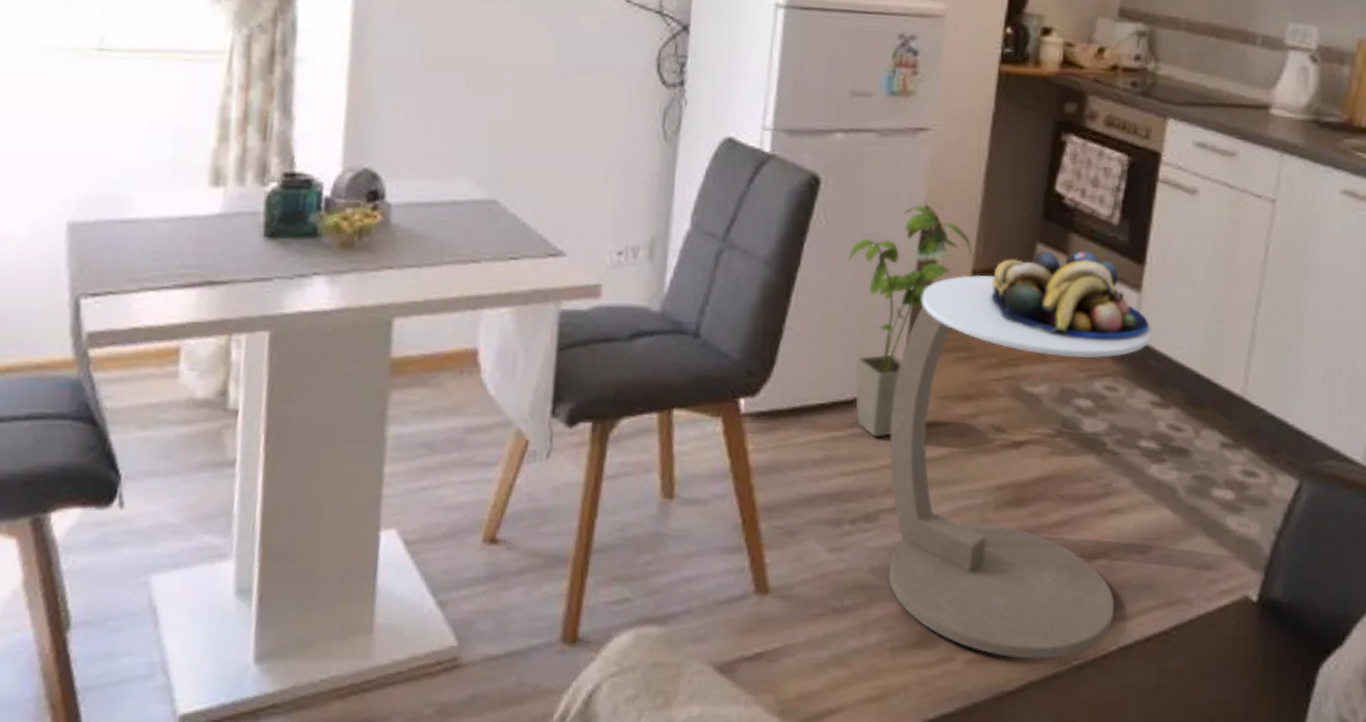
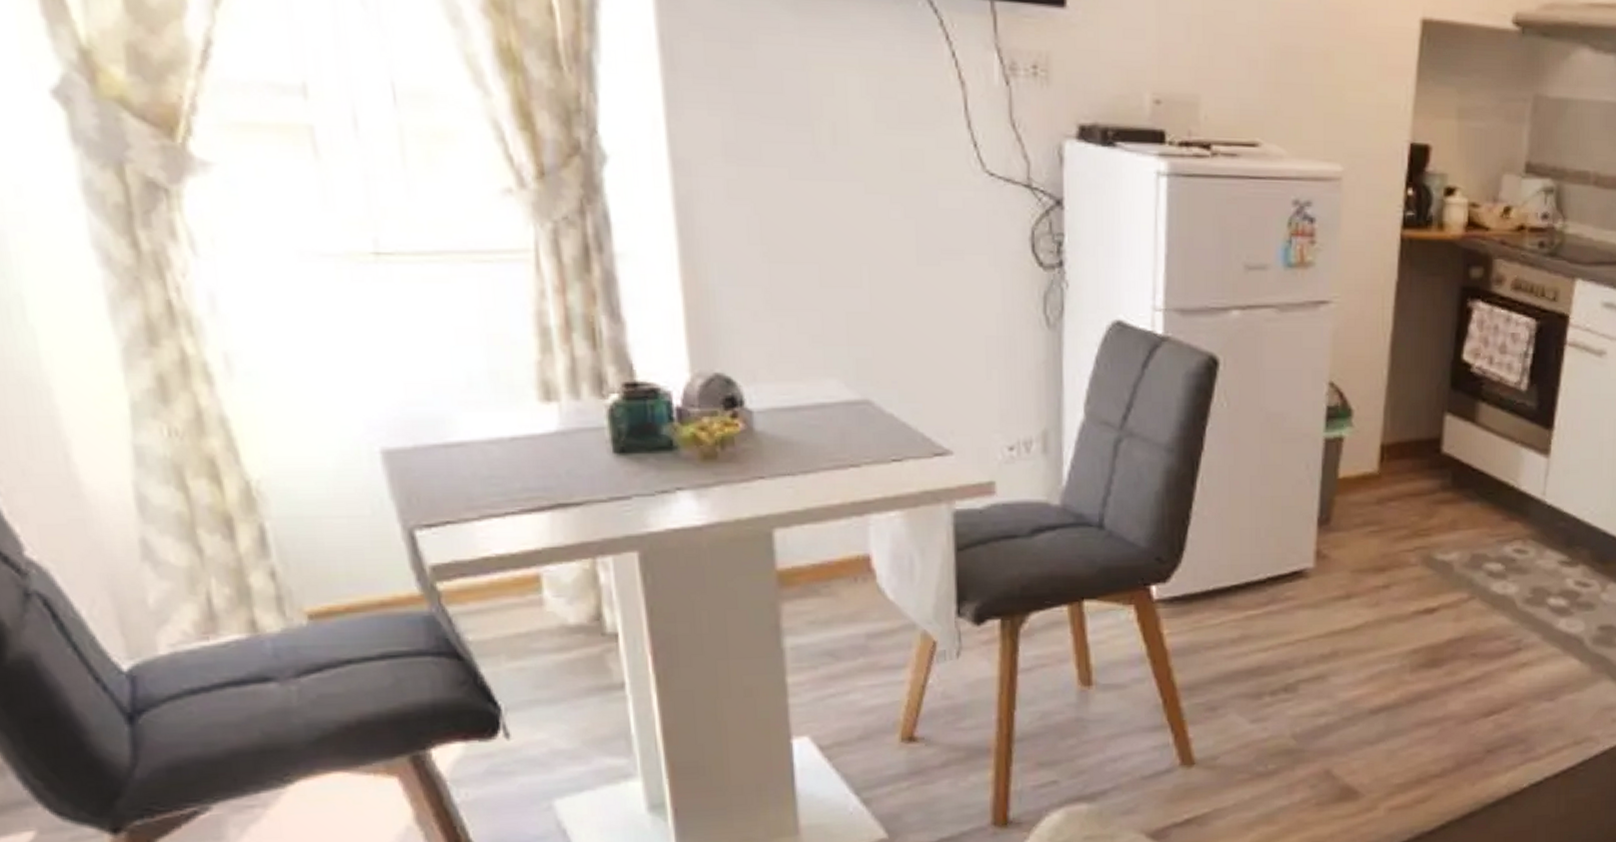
house plant: present [849,204,973,438] -> none [1253,381,1381,613]
side table: present [888,274,1151,659] -> none [1305,448,1560,803]
fruit bowl: present [991,249,1149,339] -> none [1400,417,1557,506]

